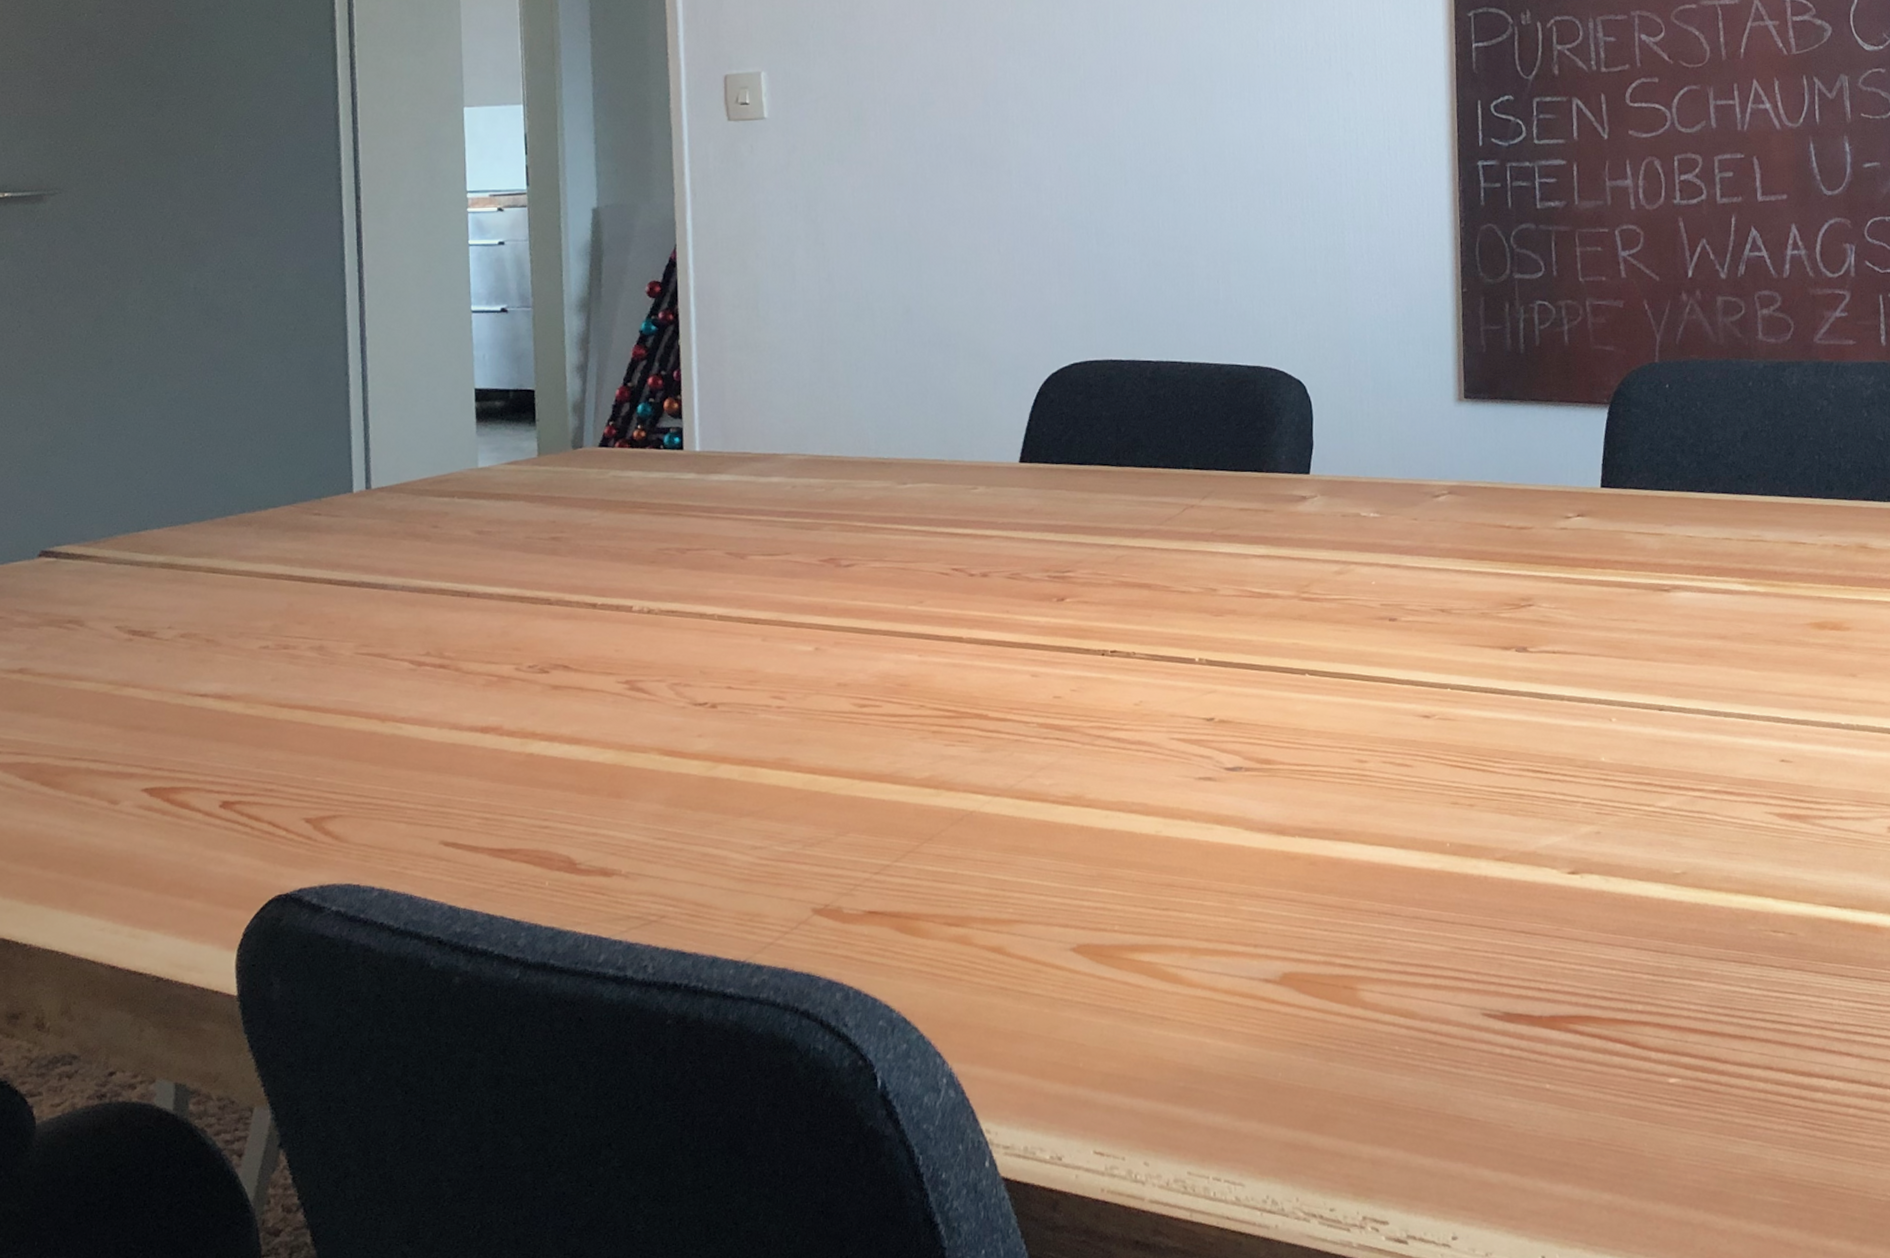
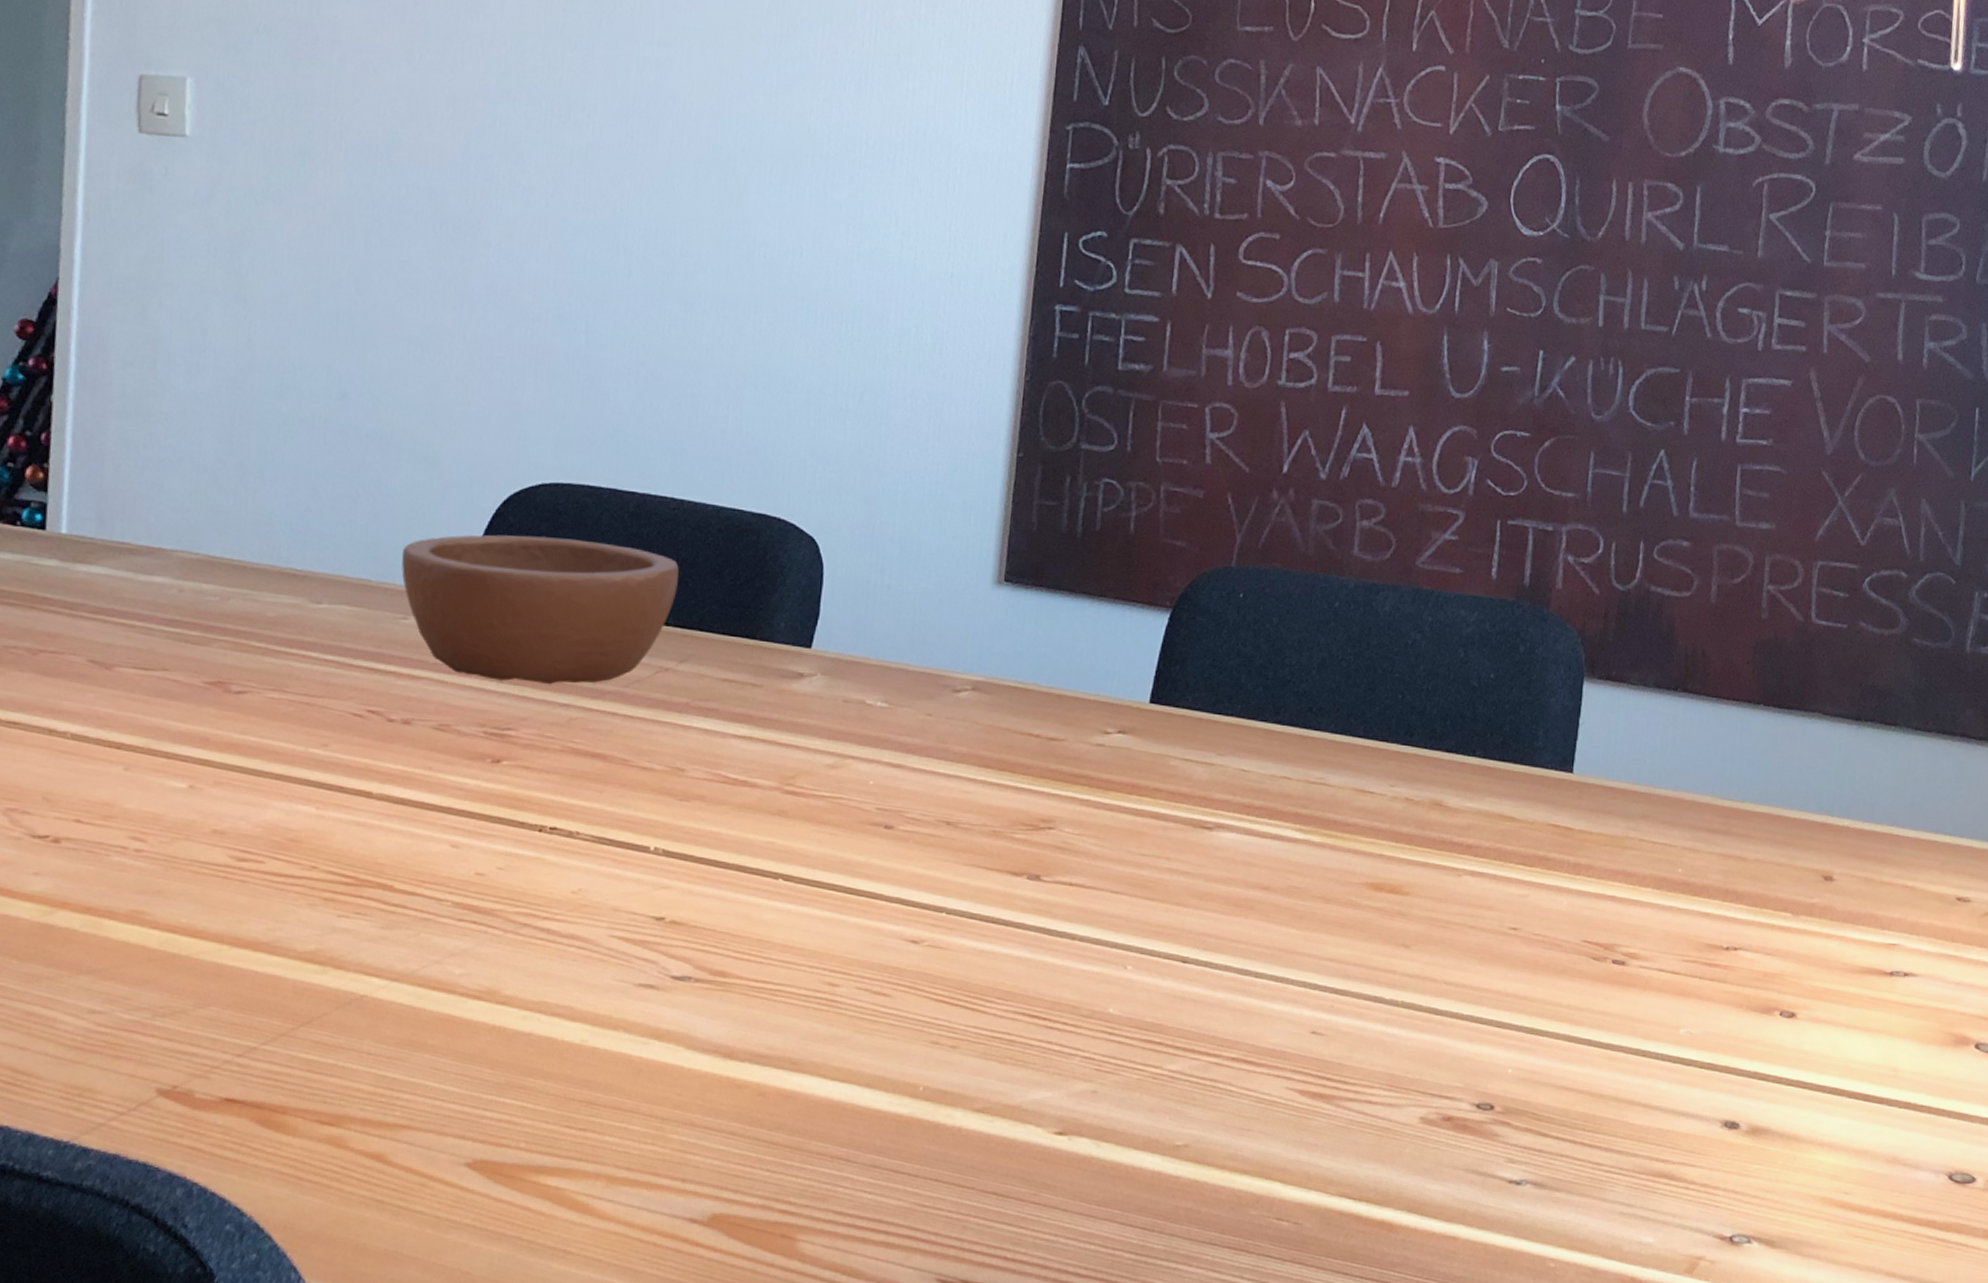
bowl: none [966,406,1193,531] -> present [401,535,679,685]

